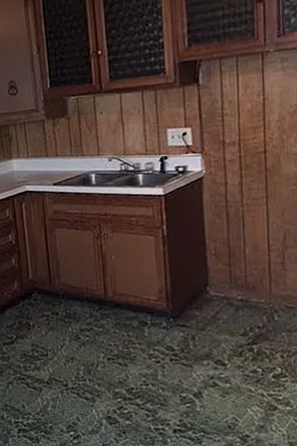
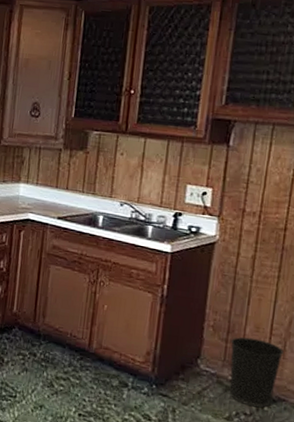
wastebasket: none [234,257,283,320] -> present [229,337,284,408]

